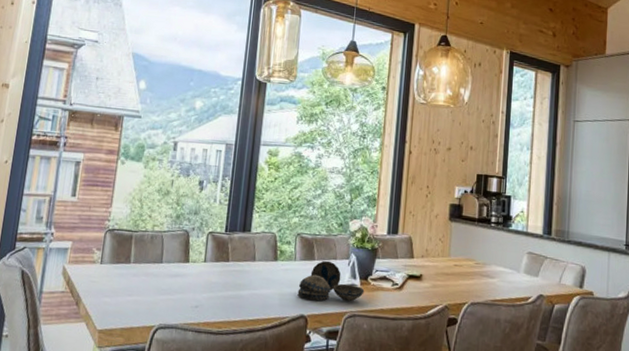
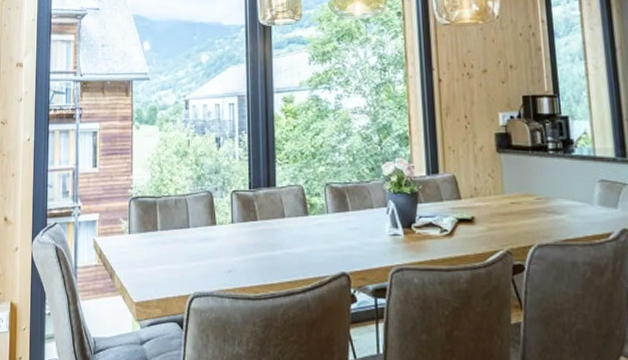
decorative bowl: present [297,260,365,302] -> none [335,210,410,256]

